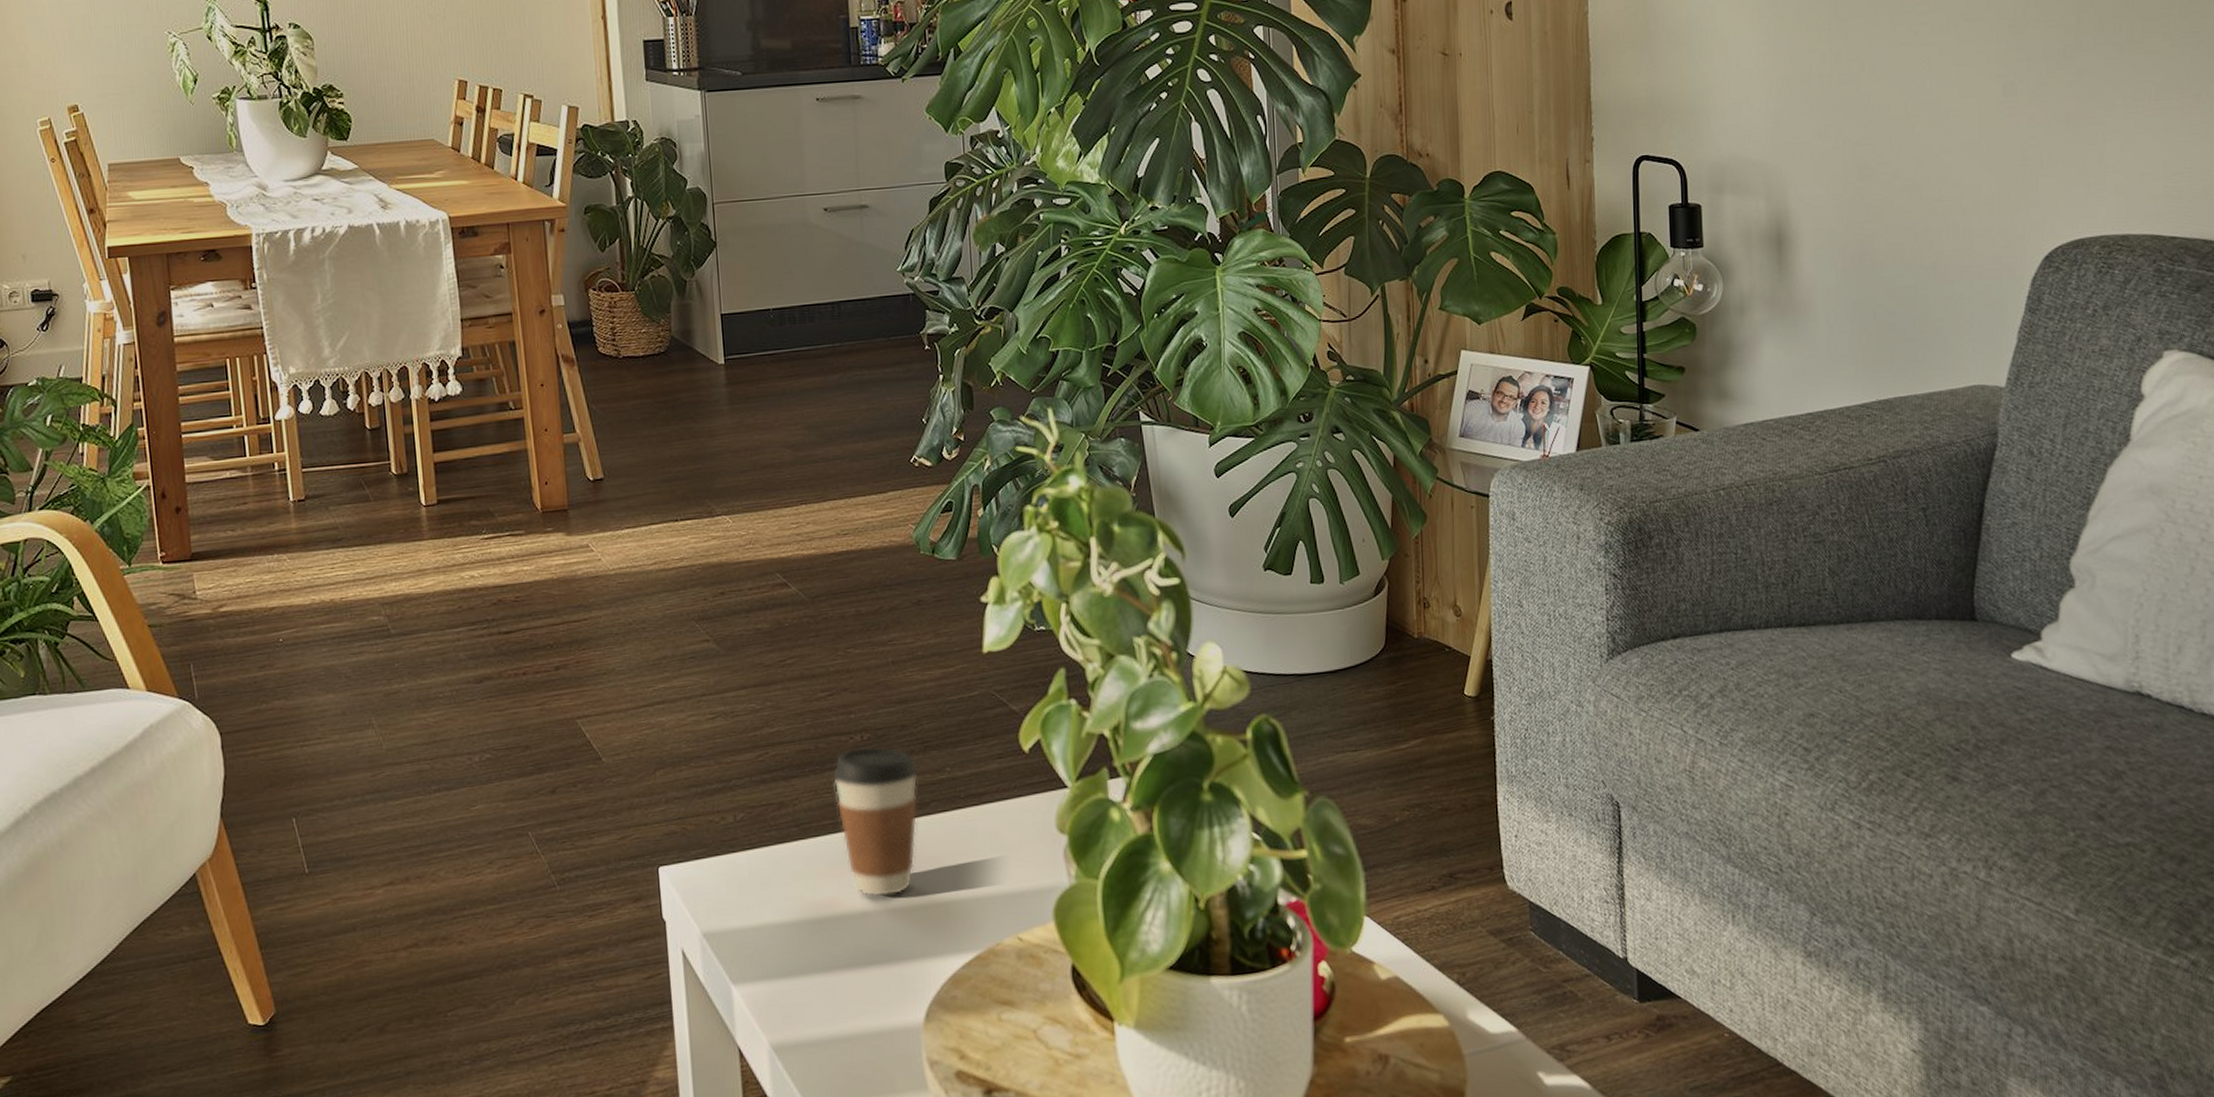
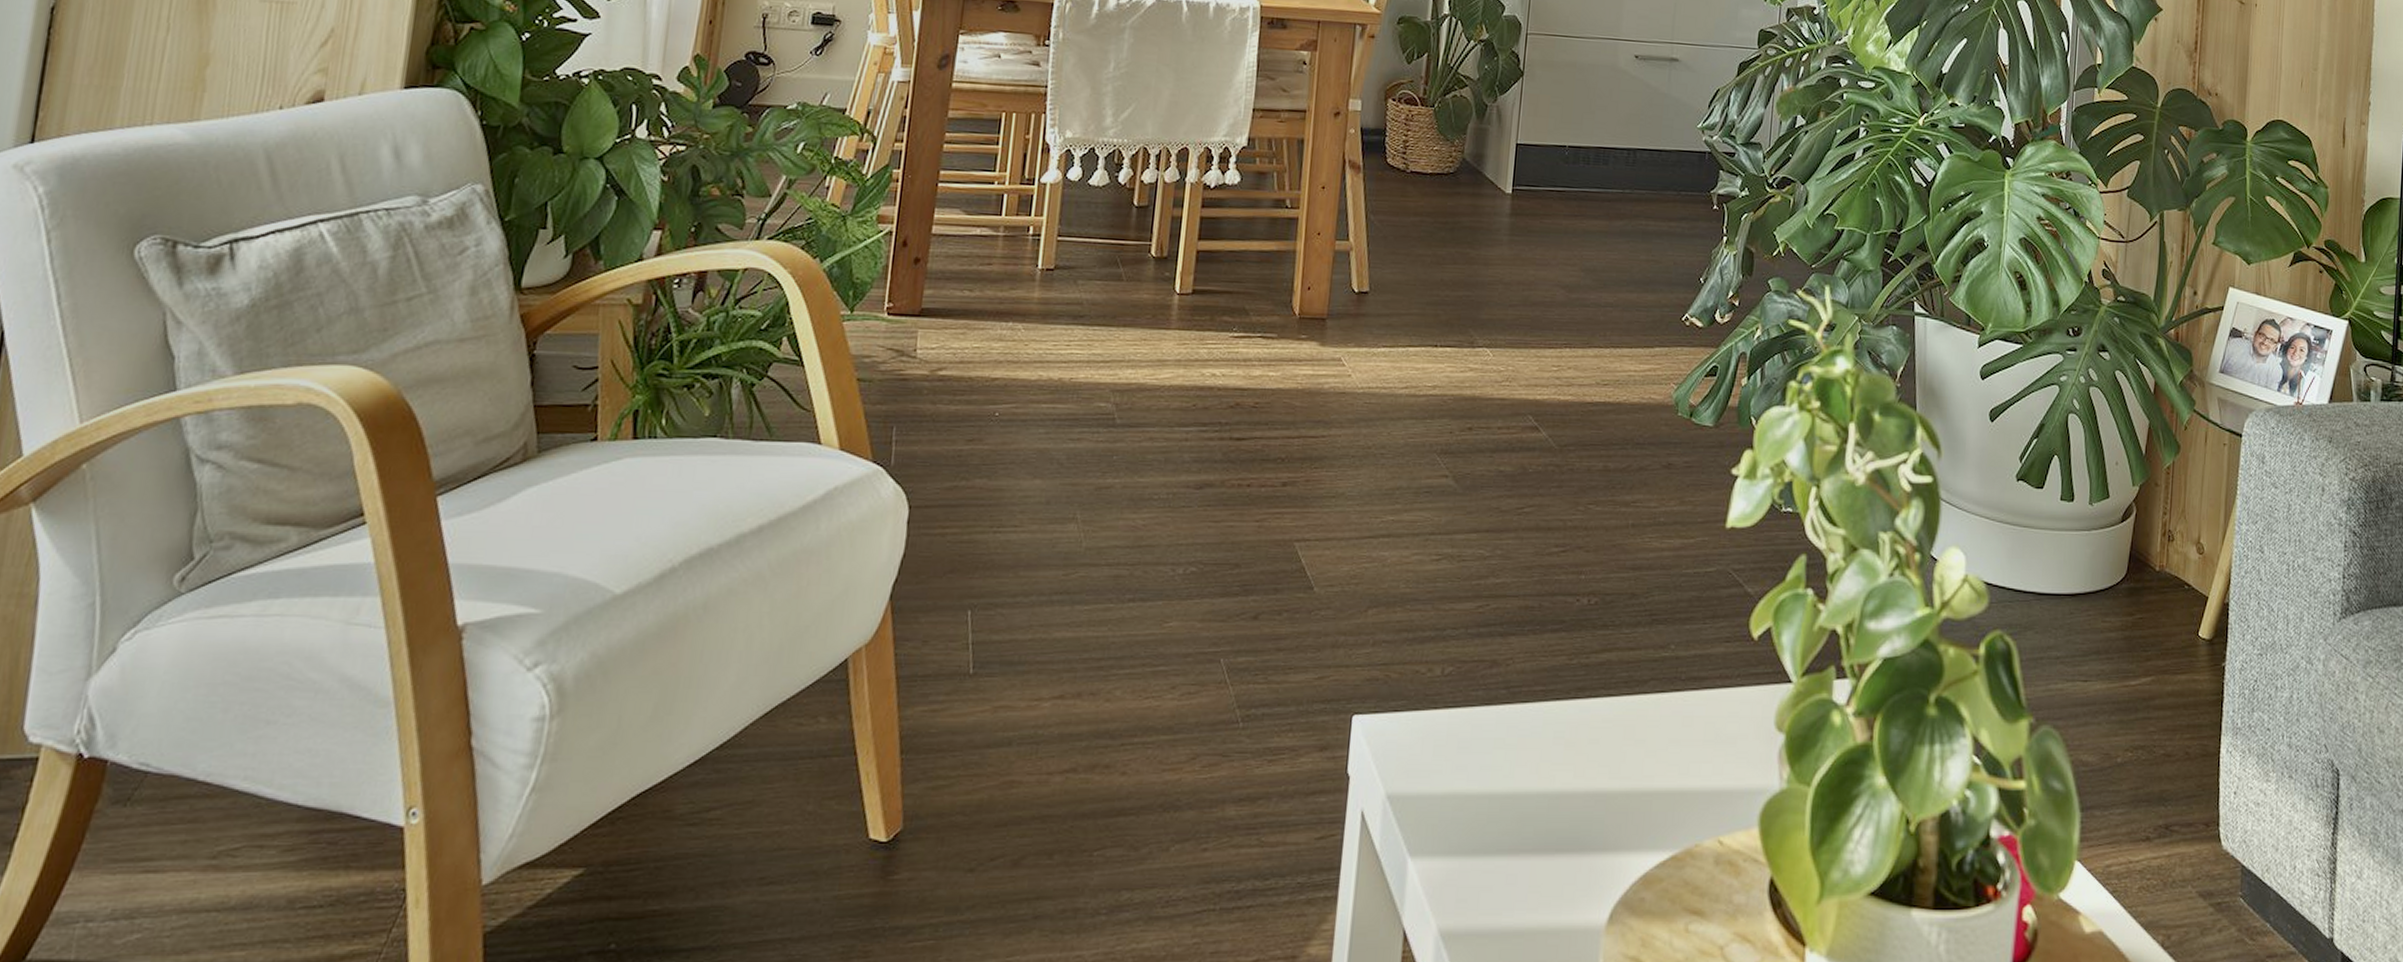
coffee cup: present [833,746,919,897] -> none [1551,611,1643,778]

